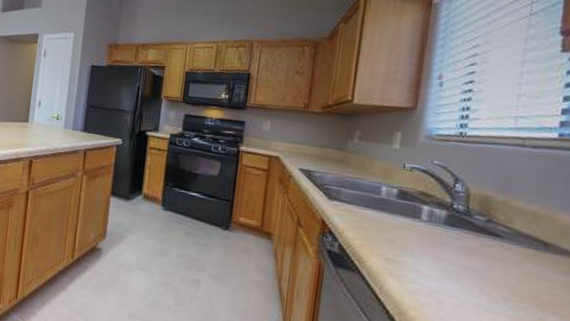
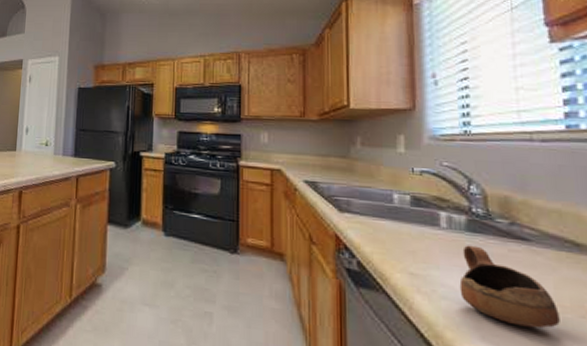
cup: none [428,237,516,314] -> present [459,245,560,328]

